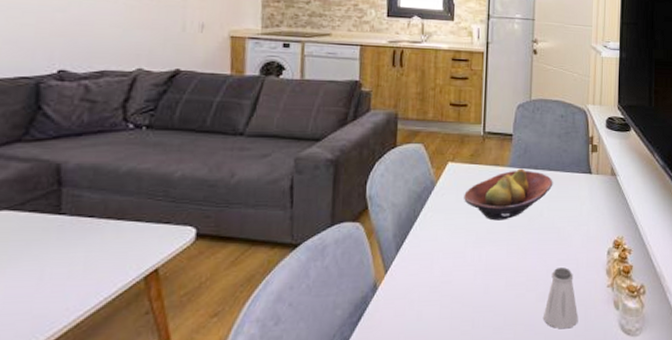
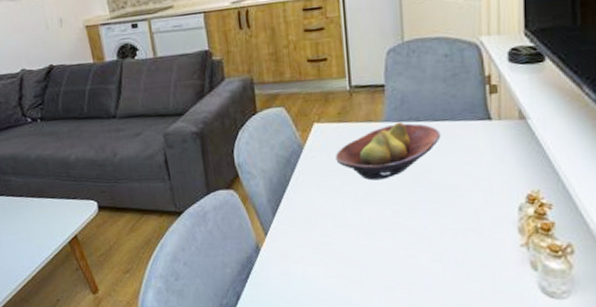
saltshaker: present [544,268,578,329] -> none [441,226,485,290]

